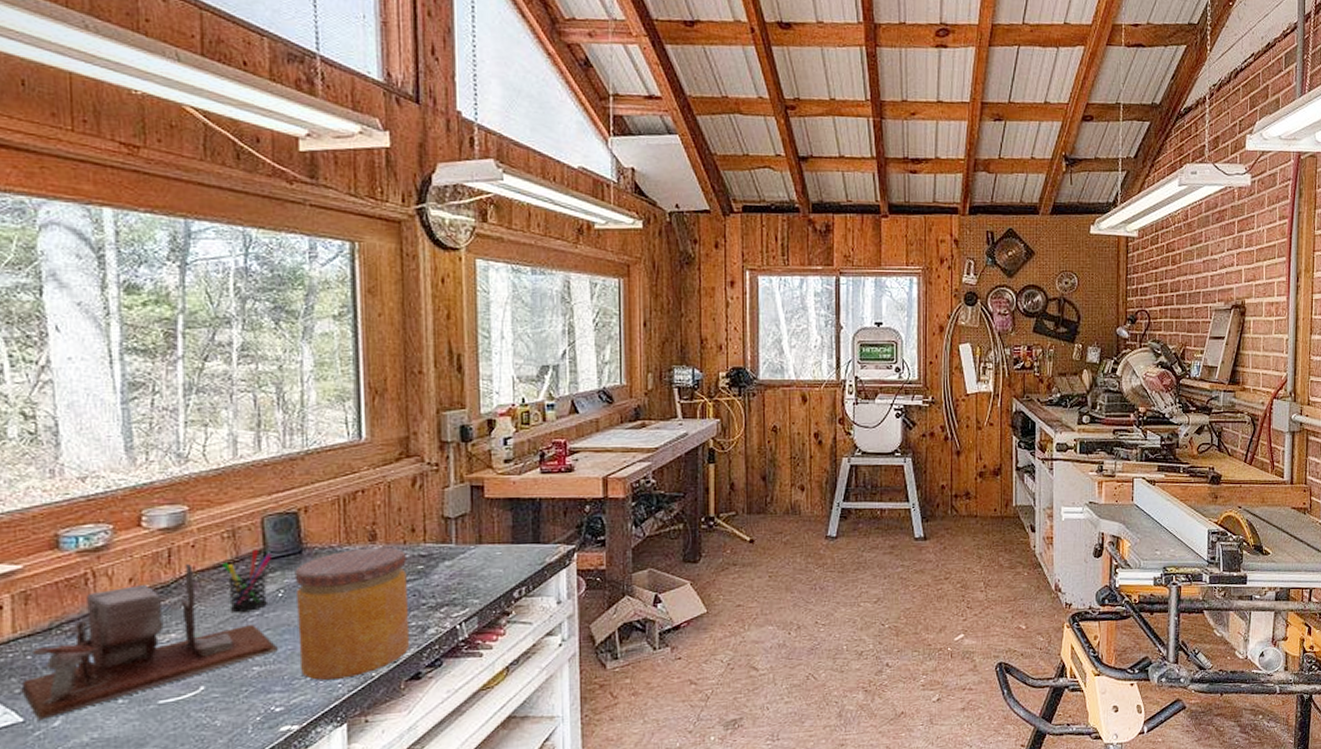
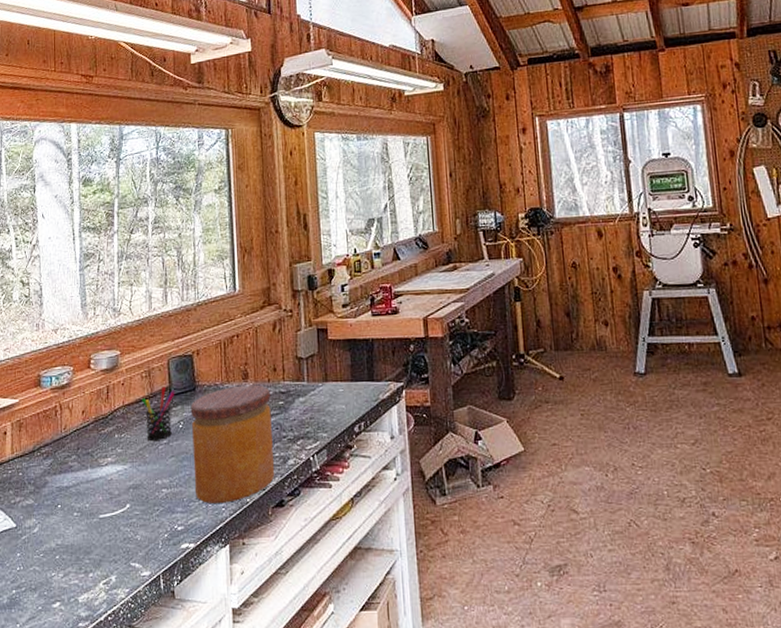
desk organizer: present [21,563,279,720] -> none [15,398,180,527]

